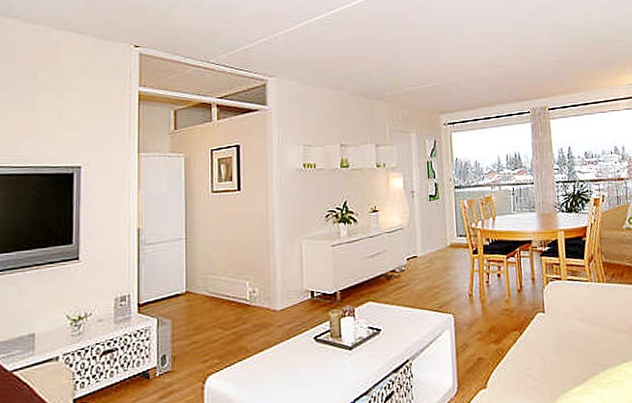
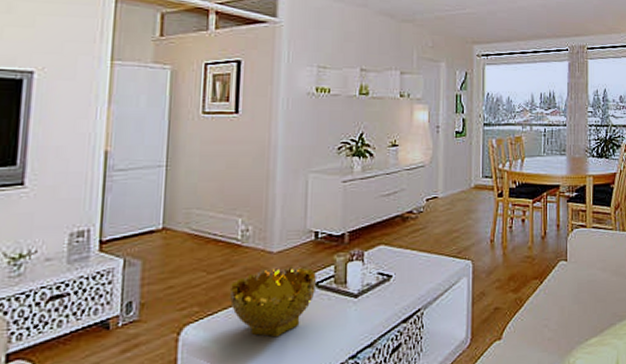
decorative bowl: none [242,321,316,386] -> present [229,264,317,338]

